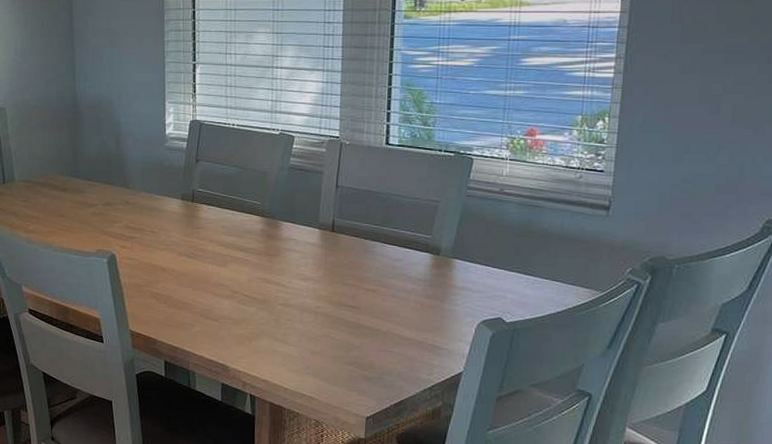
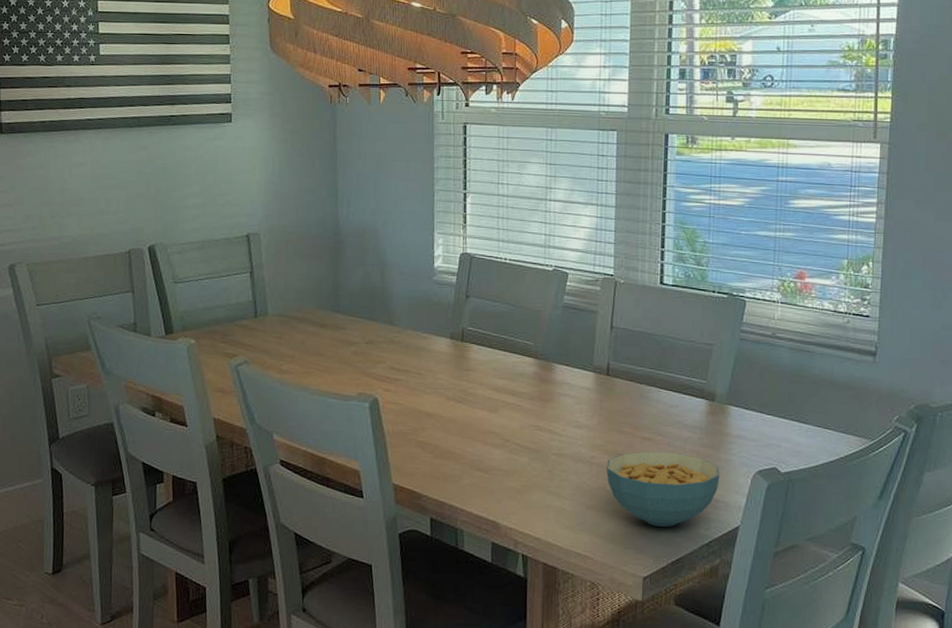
cereal bowl: none [330,302,444,372] -> present [606,451,720,527]

